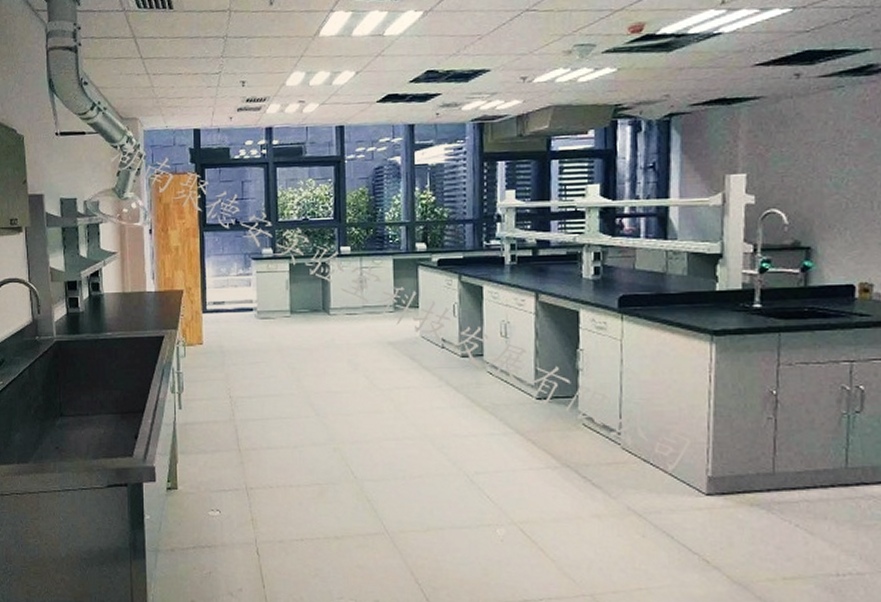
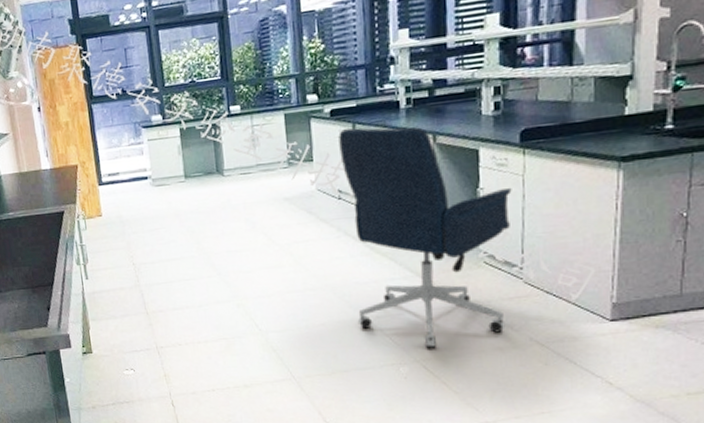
office chair: none [445,278,611,511] -> present [338,127,512,349]

